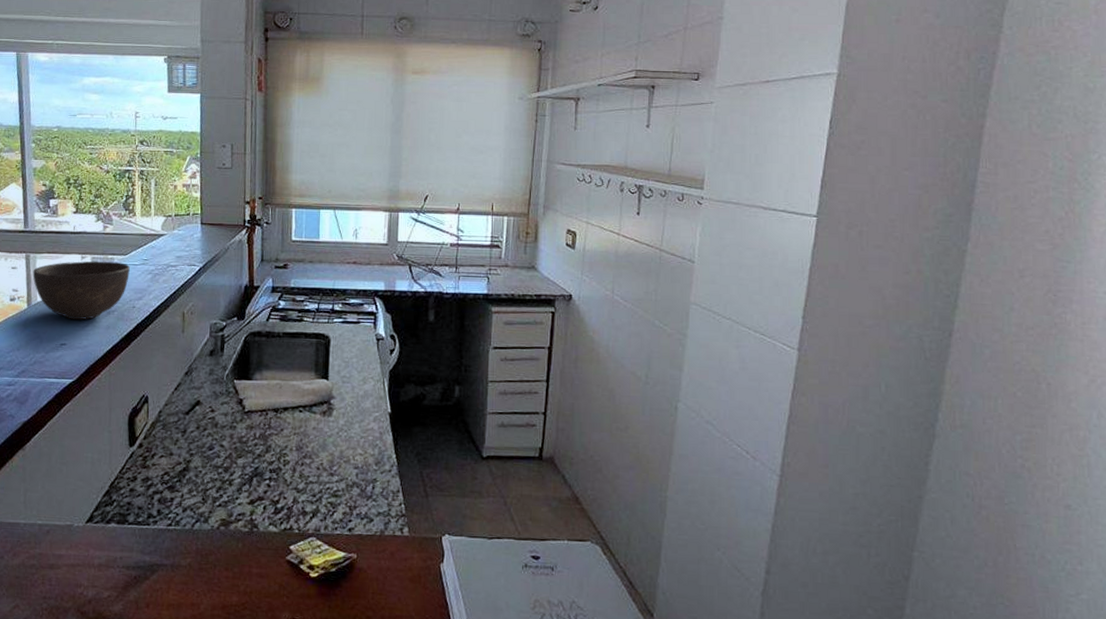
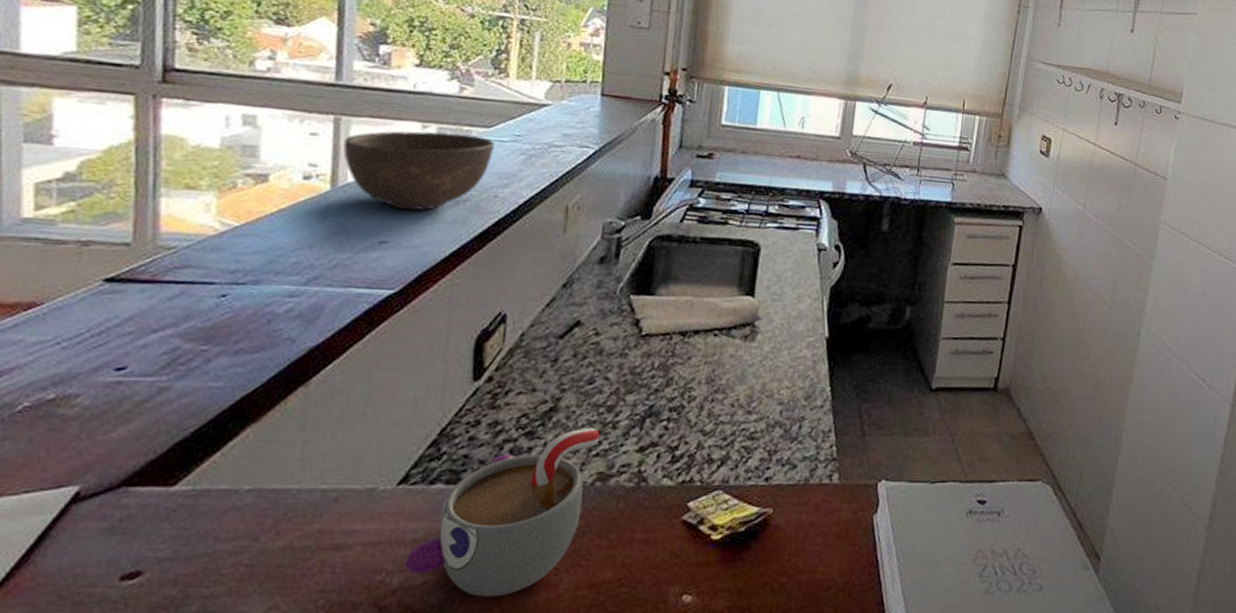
mug: none [94,484,220,611] -> present [403,427,600,597]

